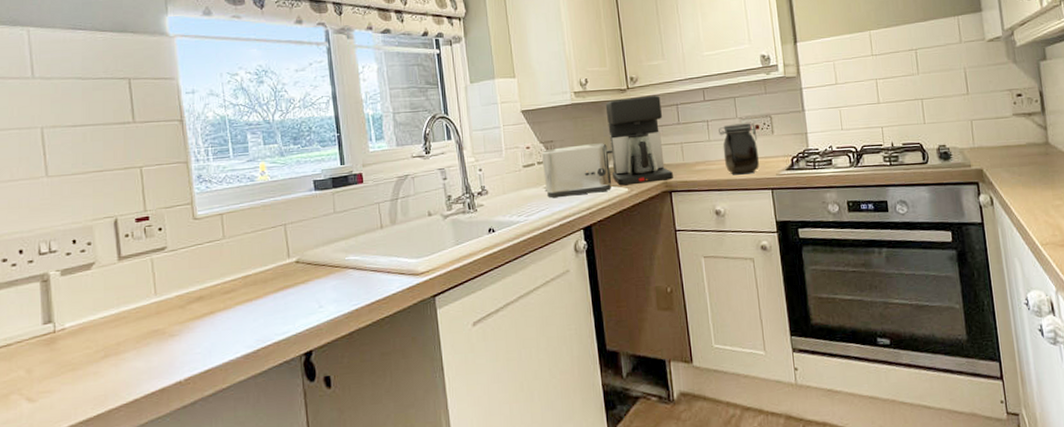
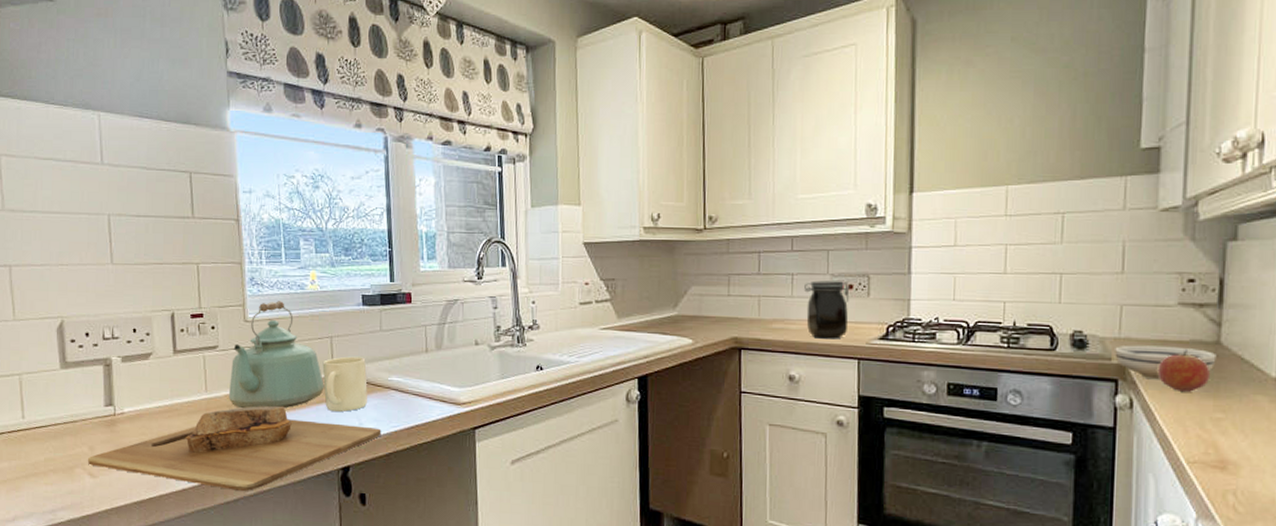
cutting board: none [24,299,342,393] -> present [87,405,382,492]
kettle: none [180,195,281,308] -> present [228,301,324,409]
mug: none [277,240,327,298] -> present [322,356,368,412]
toaster: present [541,143,613,199] -> none [600,286,679,342]
coffee maker: present [605,95,673,186] -> none [676,238,745,337]
bowl: none [972,150,1049,179] -> present [1115,345,1217,380]
fruit: none [1006,150,1047,187] -> present [1157,348,1211,392]

